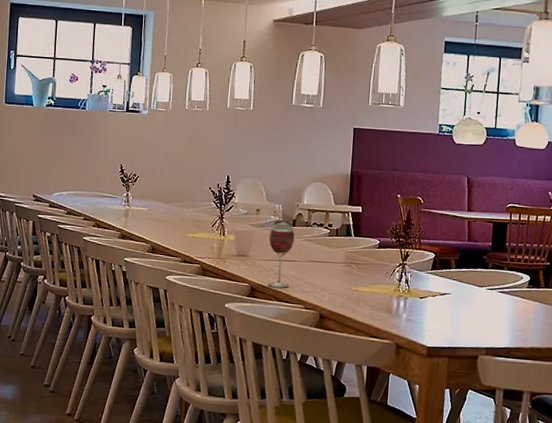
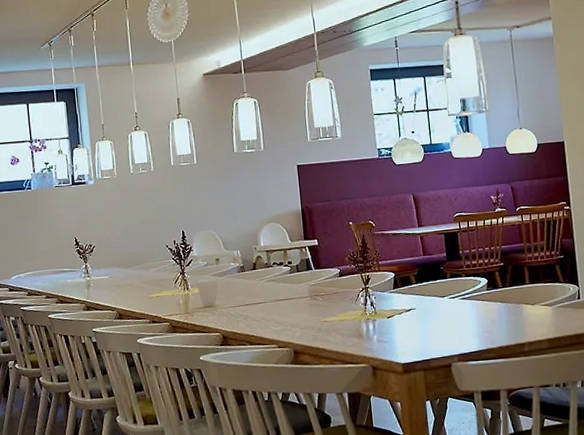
wineglass: present [268,220,295,288] -> none [232,265,259,332]

